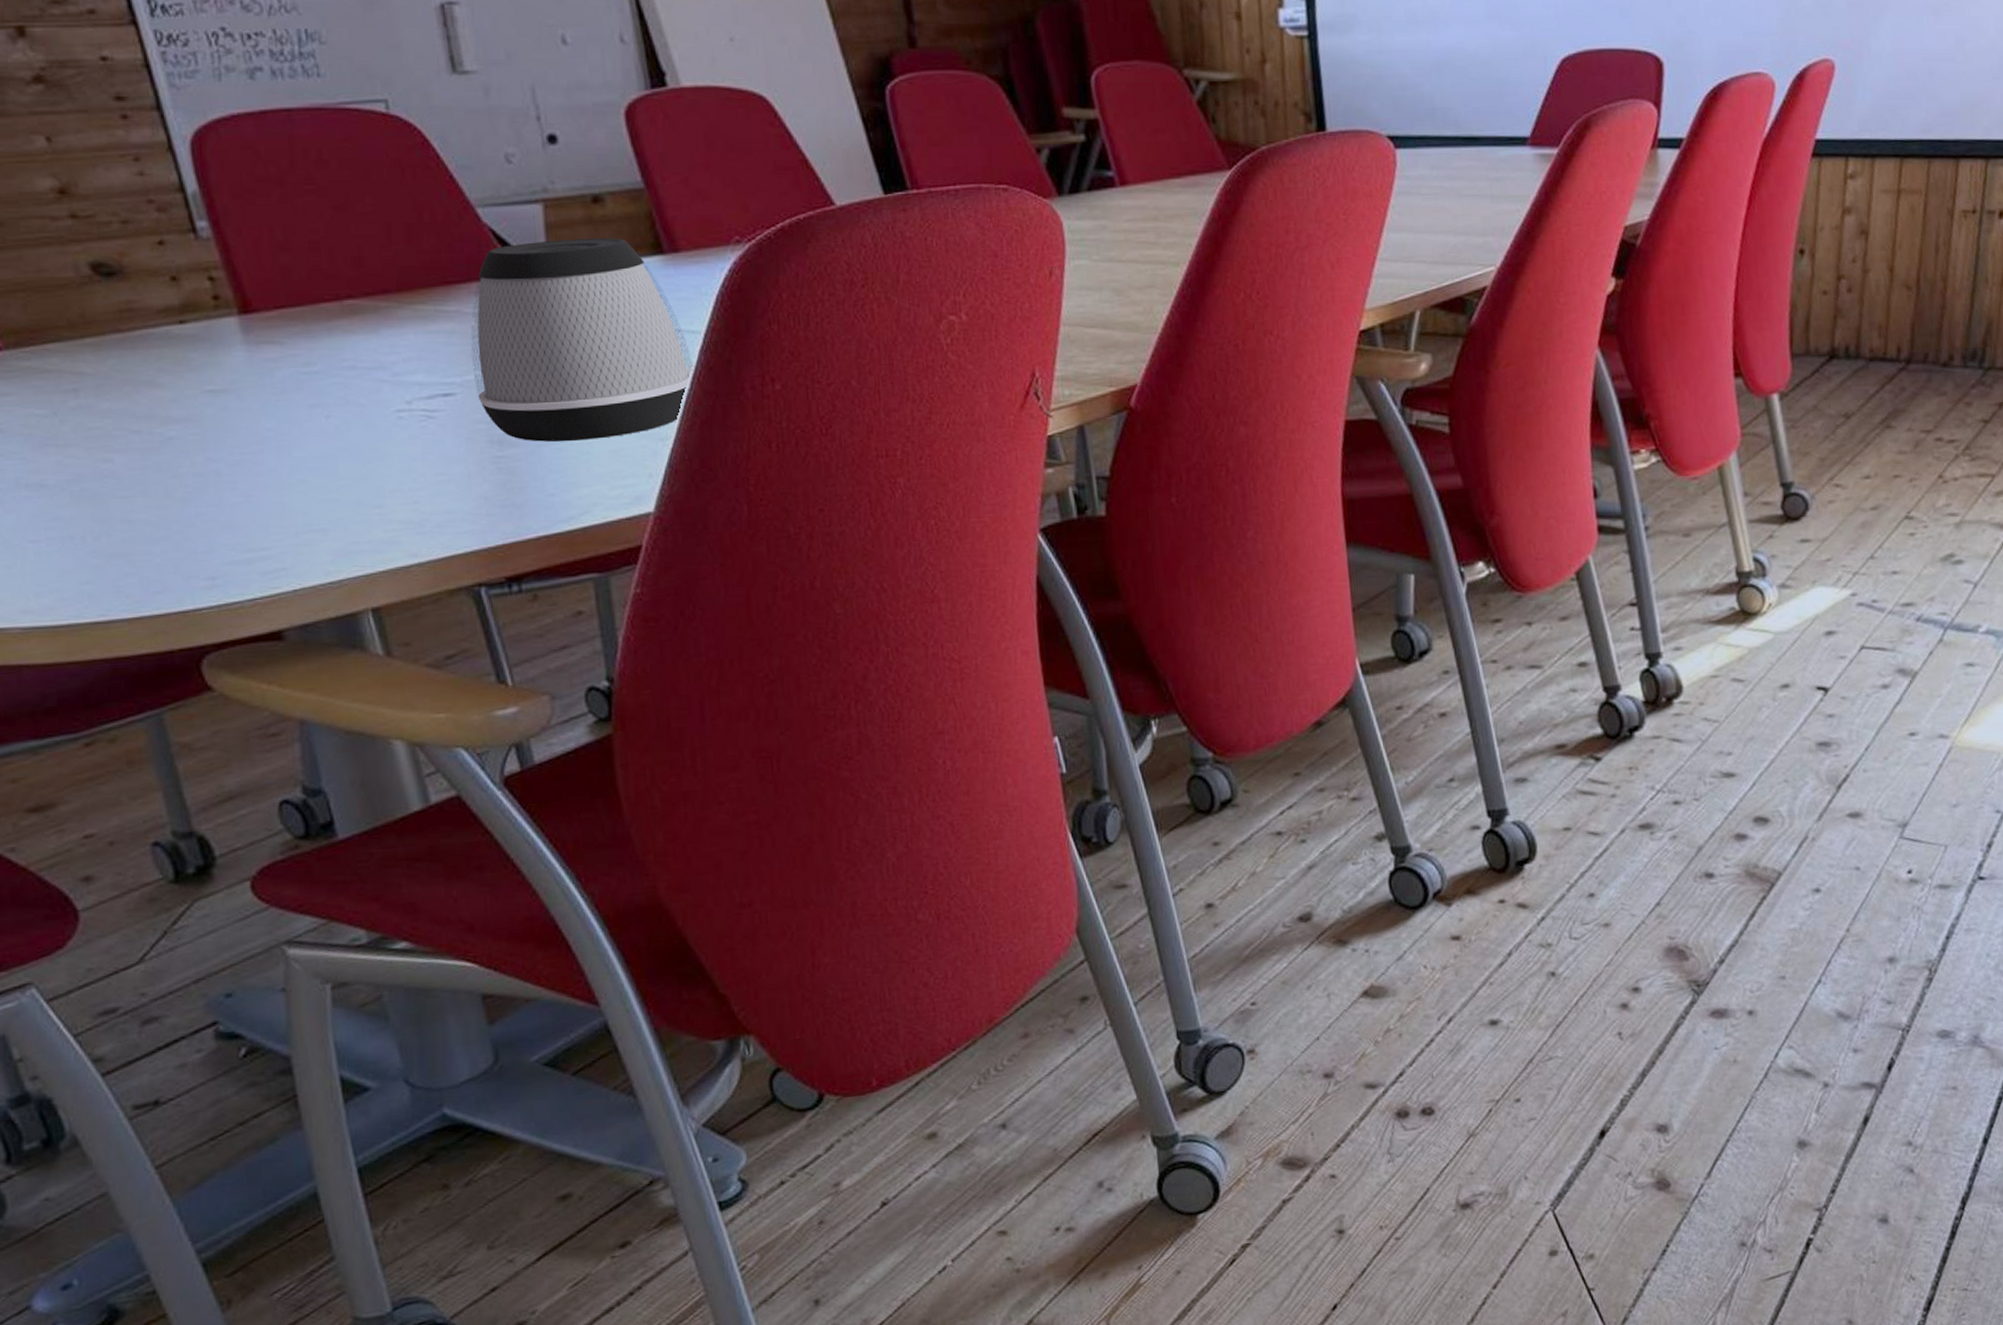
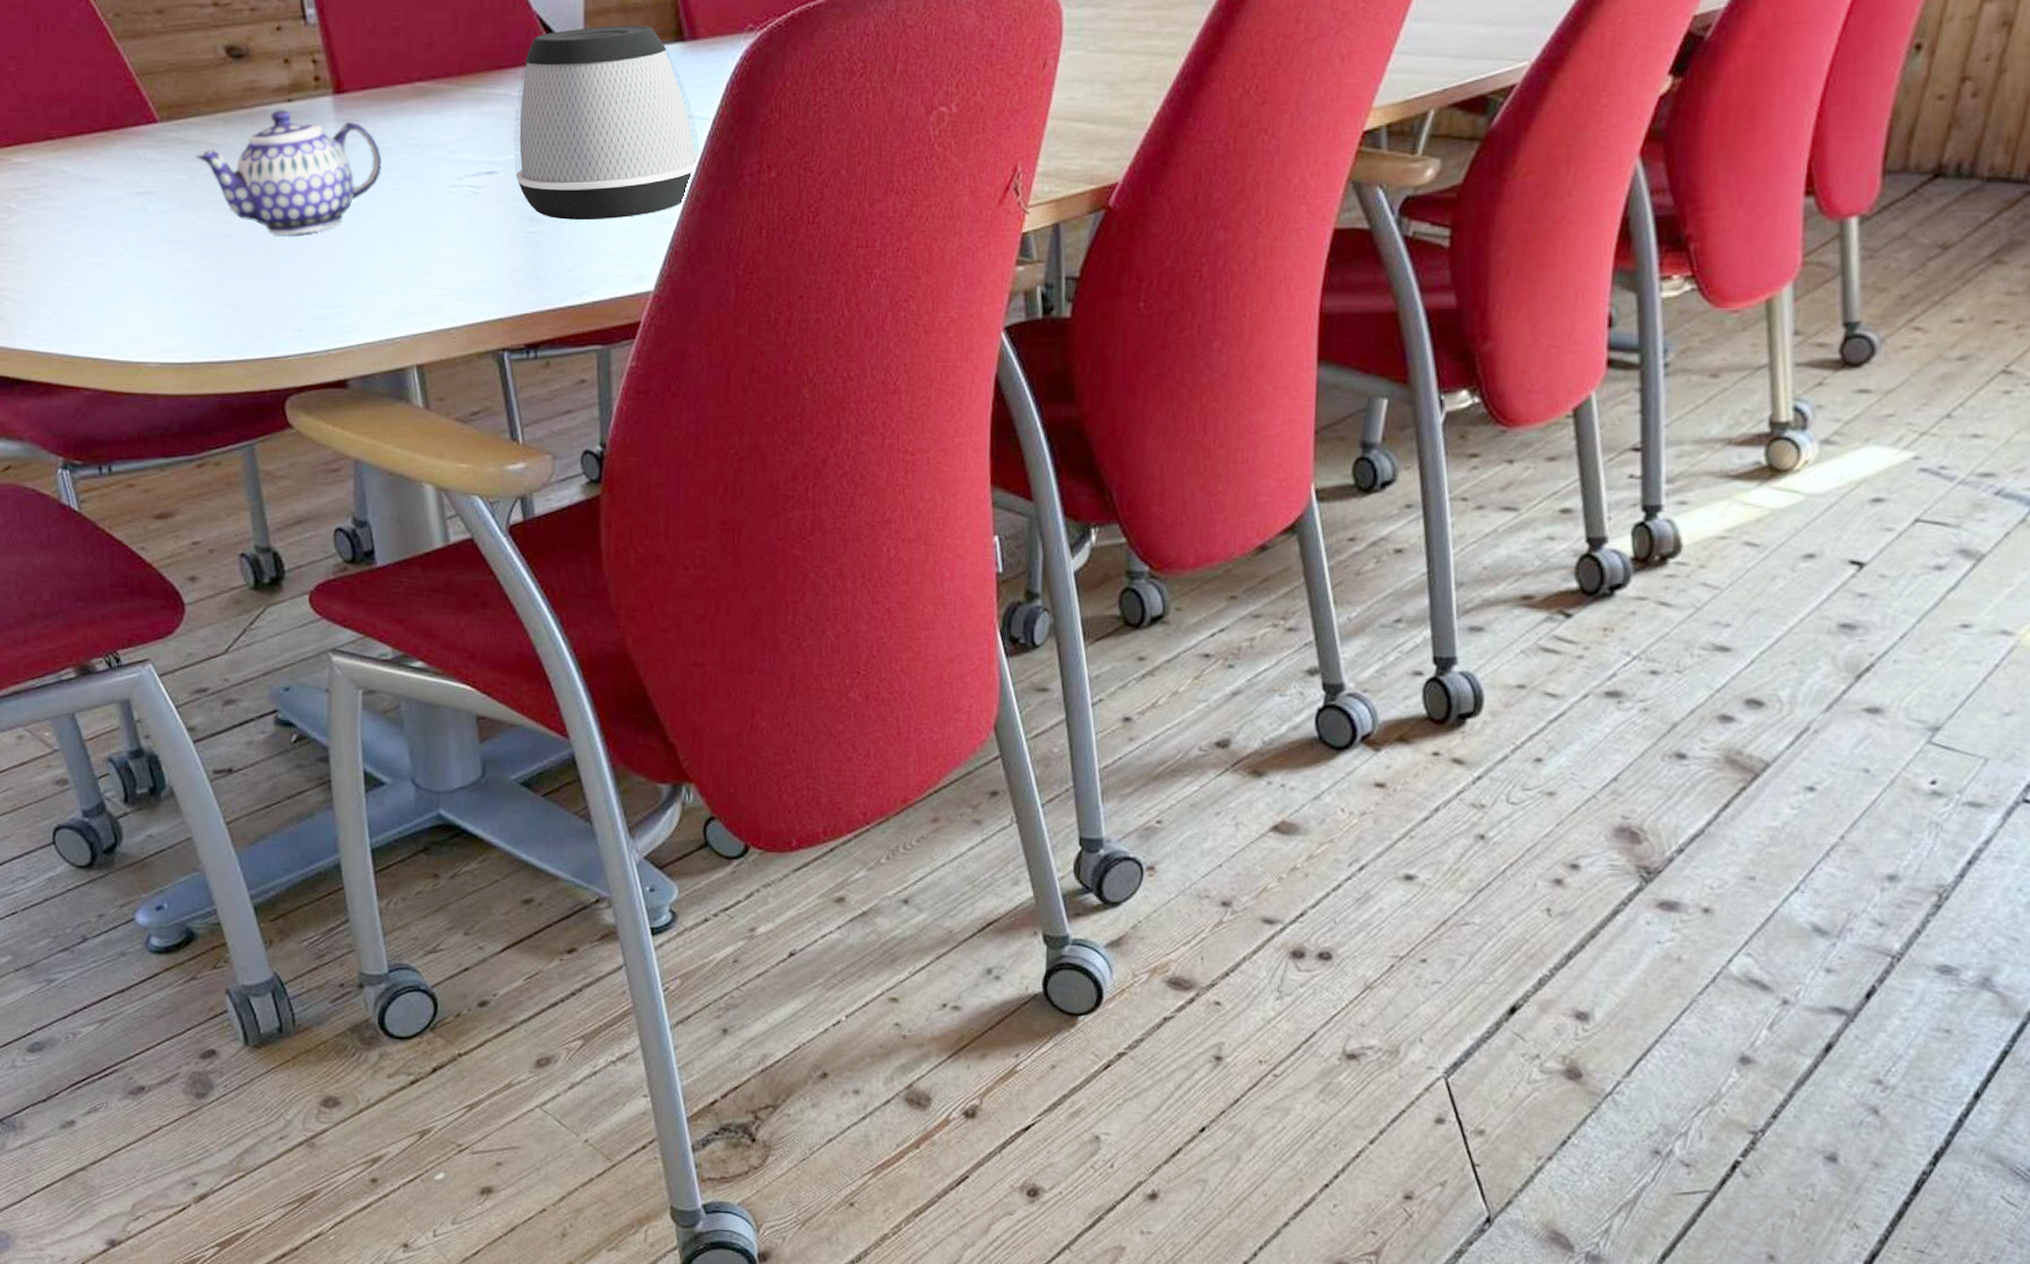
teapot: none [57,331,309,473] -> present [195,109,381,236]

